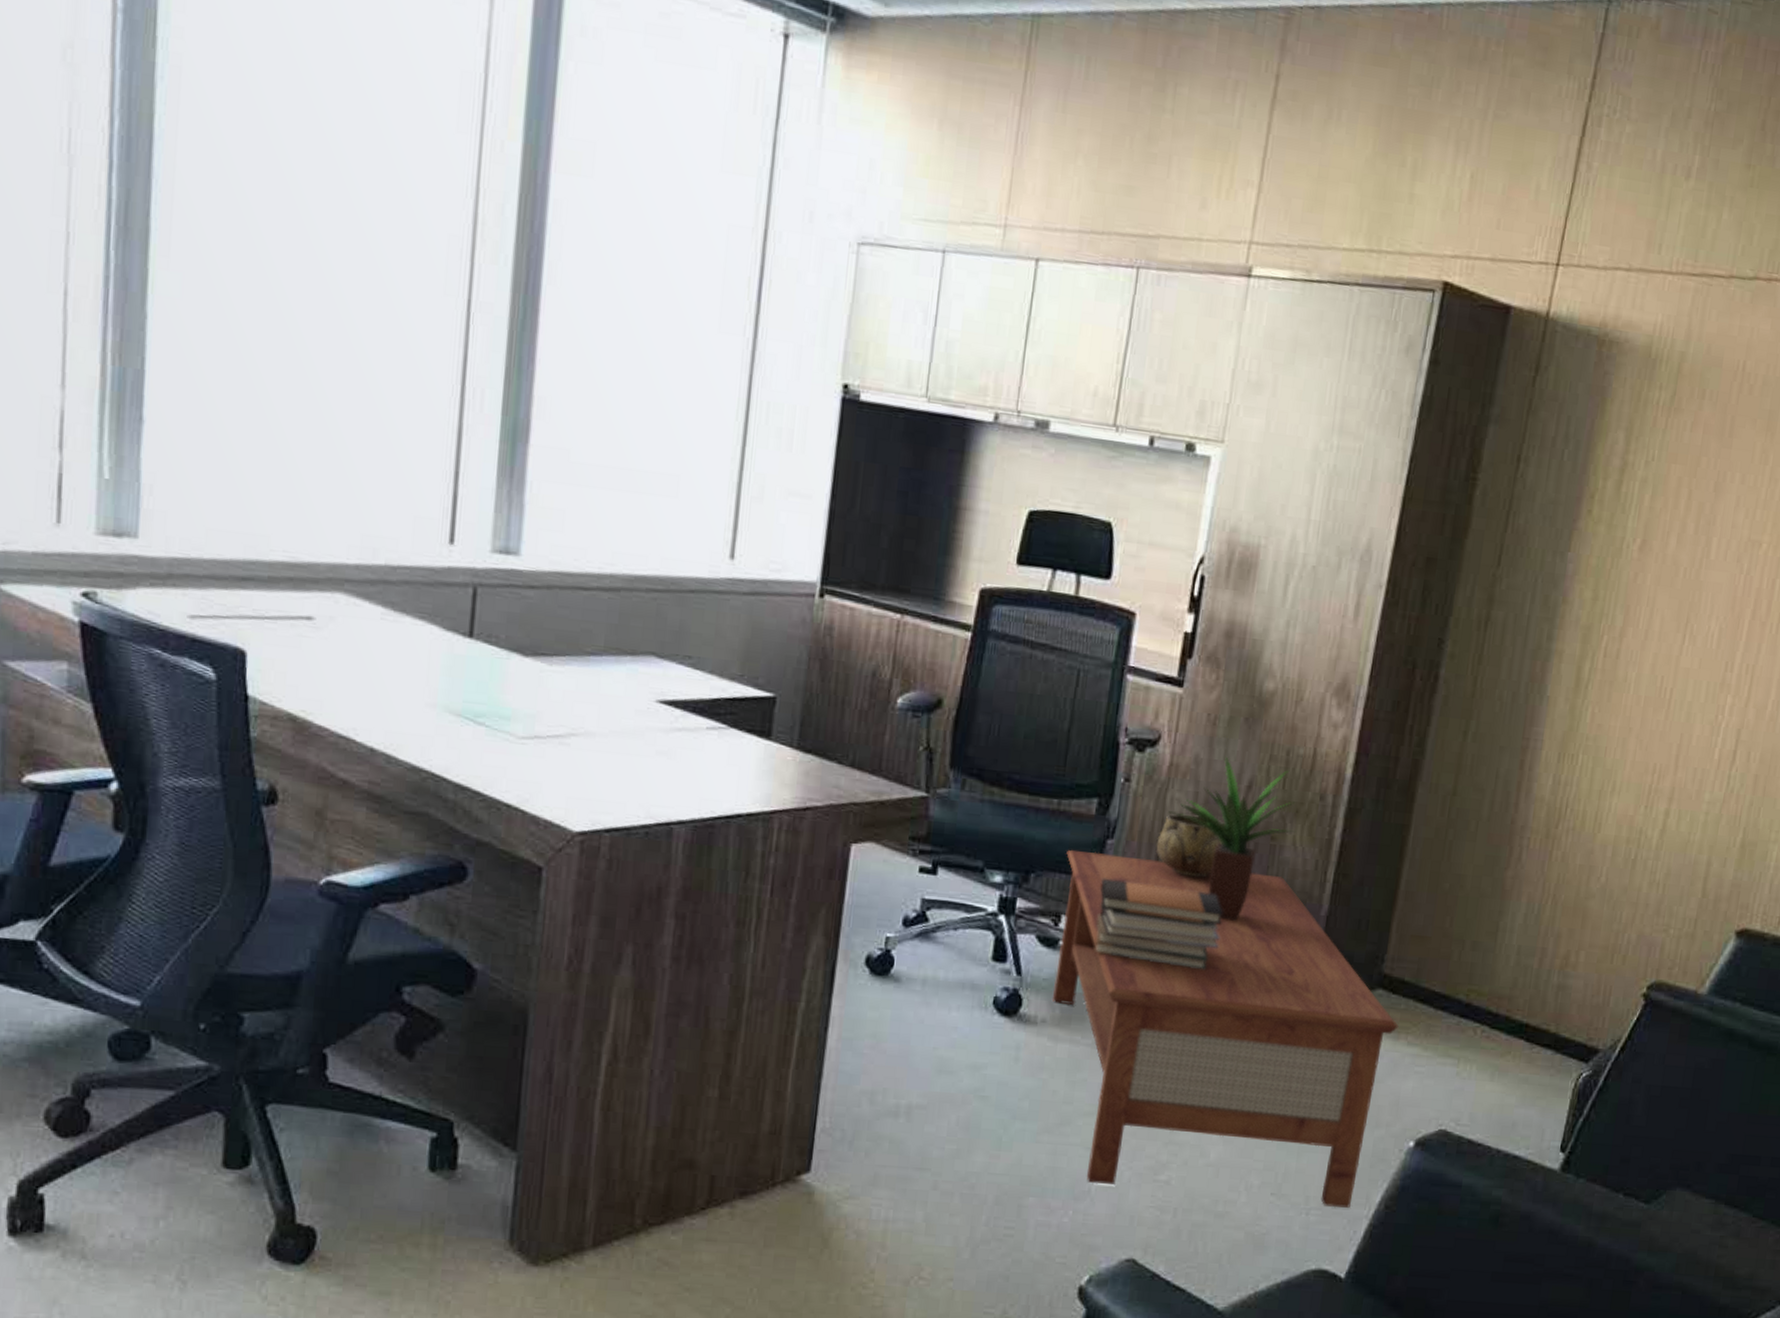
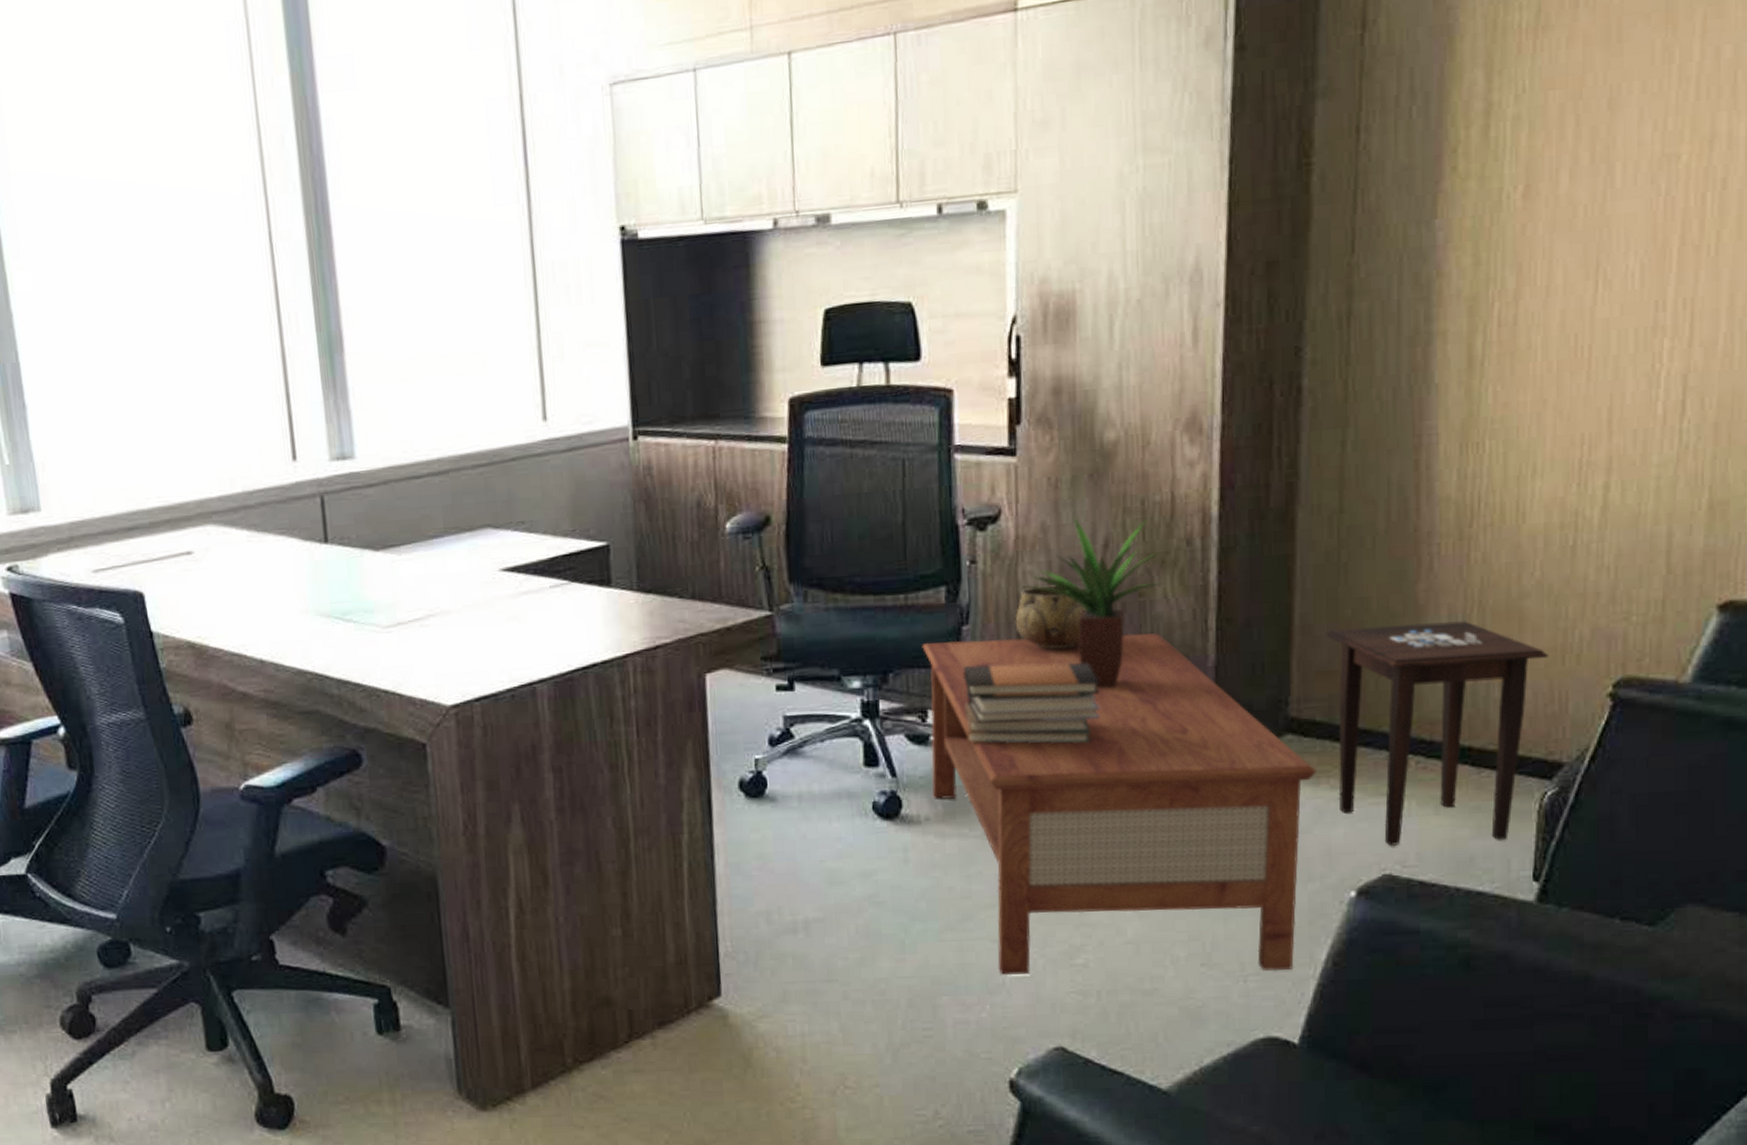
side table: none [1412,899,1602,1111] -> present [1325,621,1549,847]

